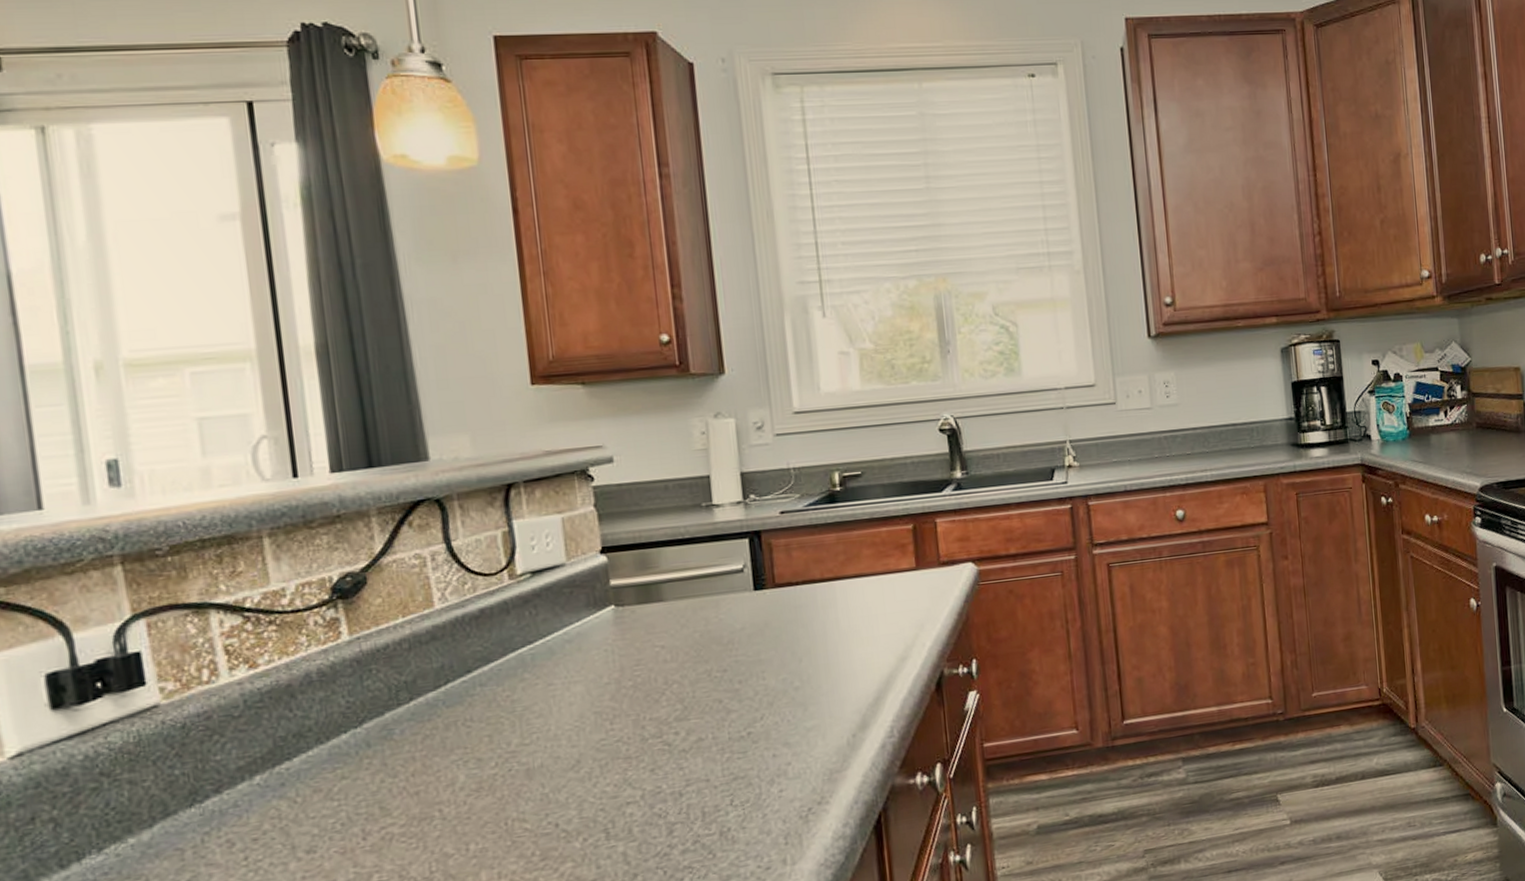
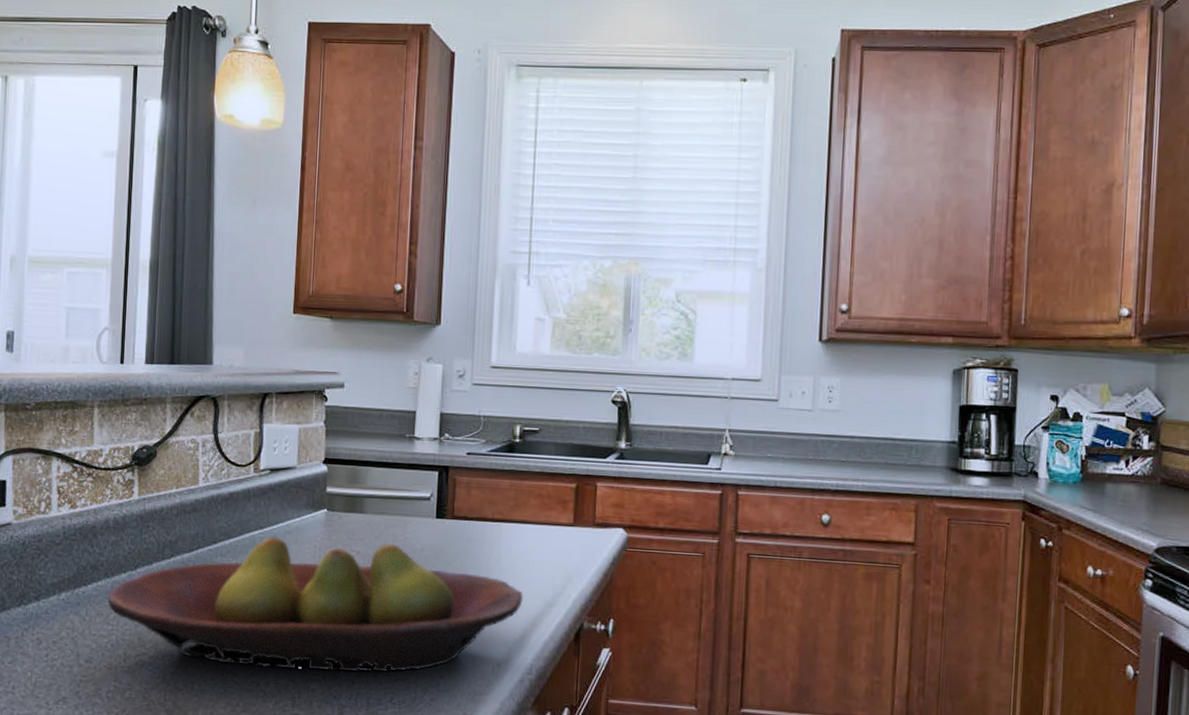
fruit bowl: none [325,629,871,814] -> present [107,537,523,673]

